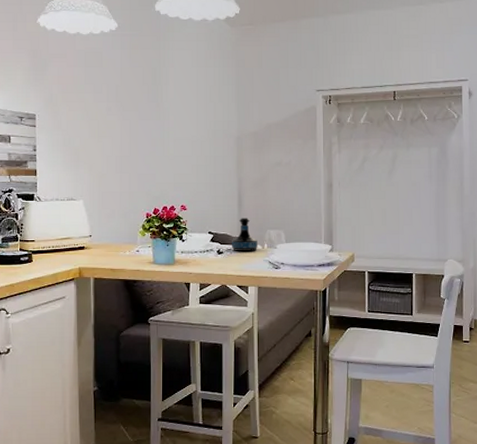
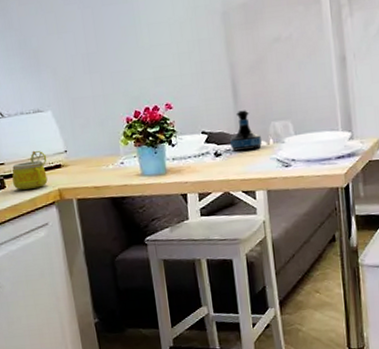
mug: none [40,232,73,265] -> present [12,150,48,190]

